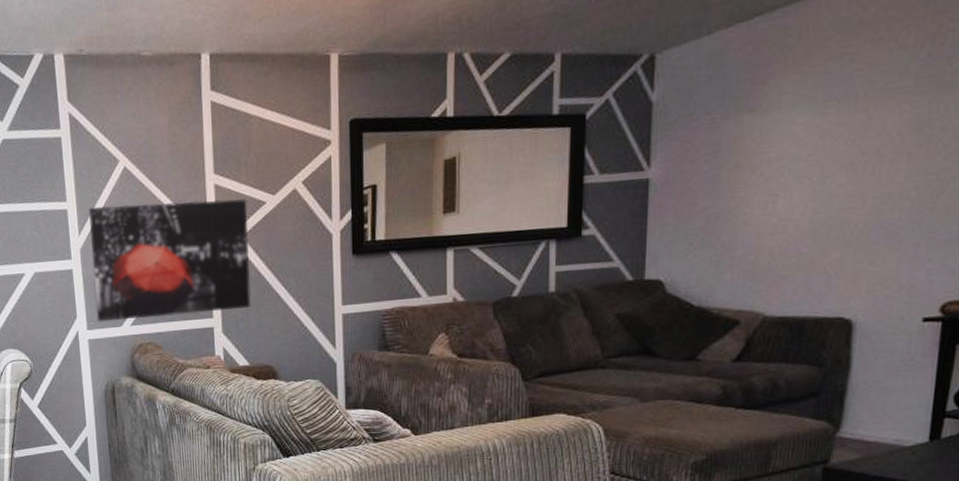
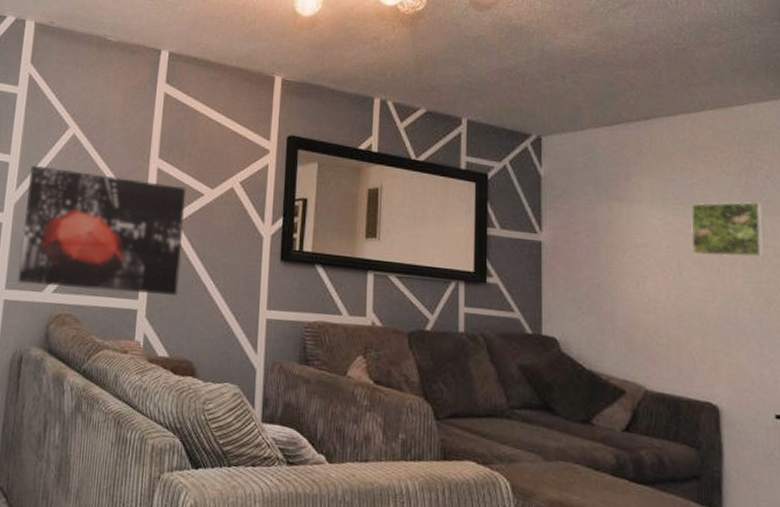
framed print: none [841,74,947,159] -> present [690,201,764,258]

